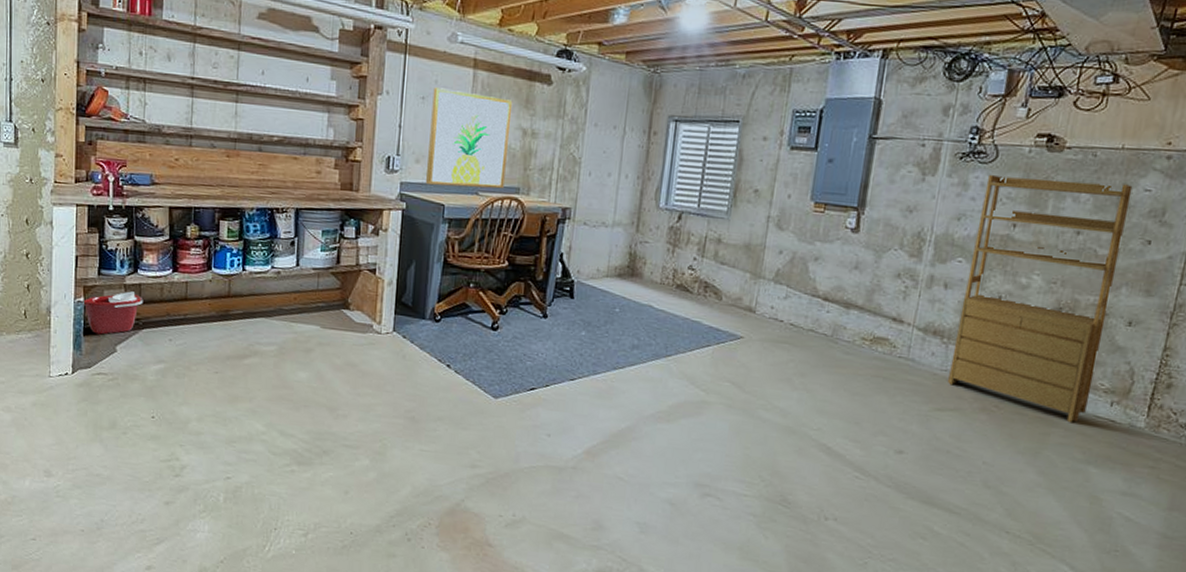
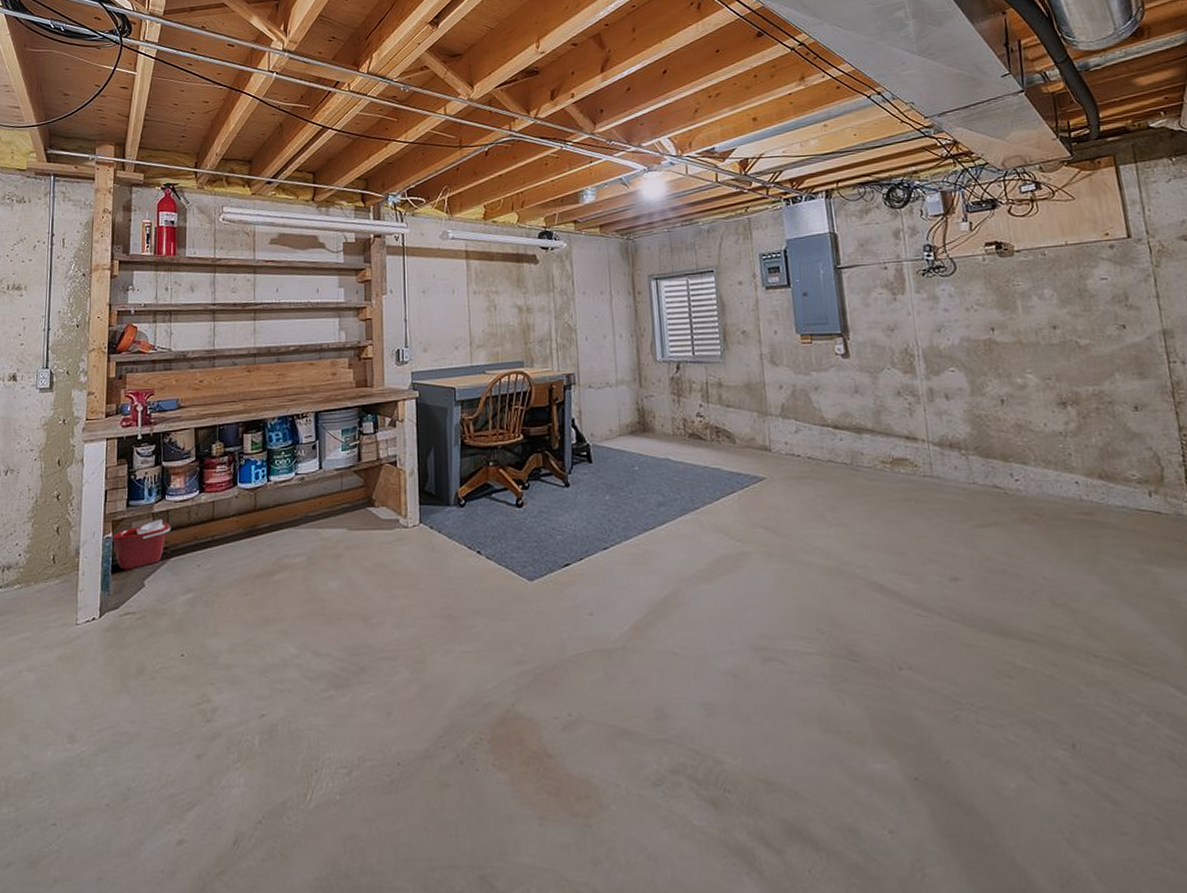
wall art: present [426,87,513,189] -> none [432,280,508,371]
shelving unit: present [948,174,1133,423] -> none [953,276,1127,520]

